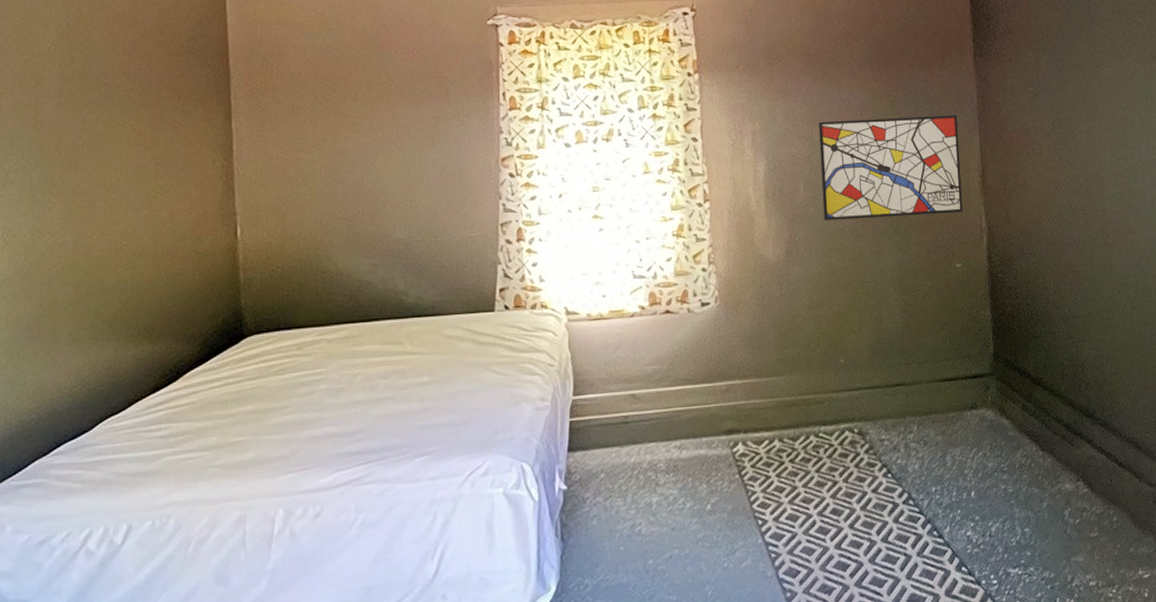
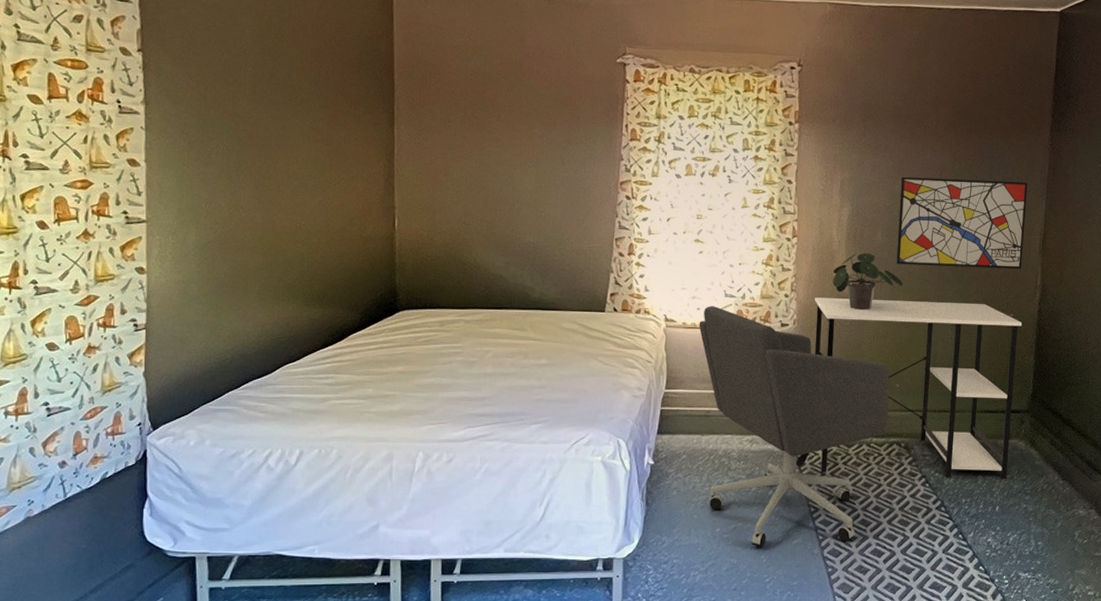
office chair: none [606,290,837,577] -> present [699,306,890,547]
desk: none [737,256,979,476] -> present [814,297,1023,479]
potted plant: none [754,211,834,278] -> present [833,253,903,311]

